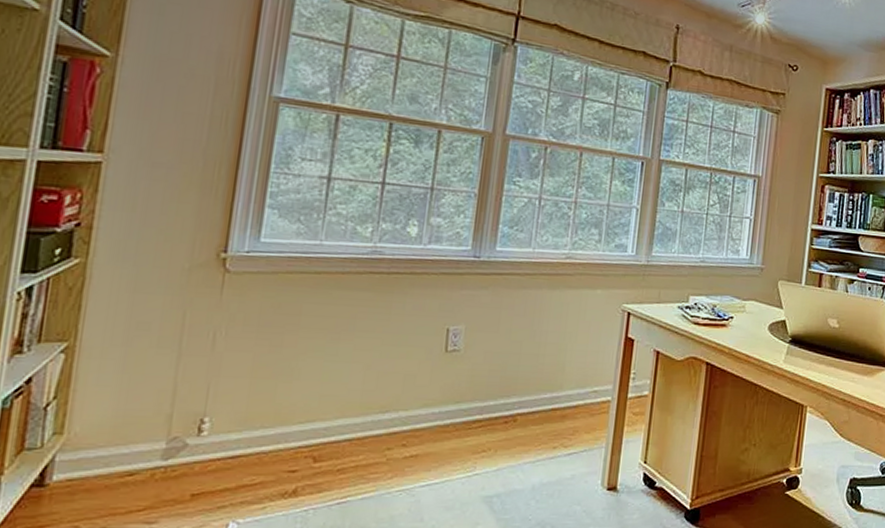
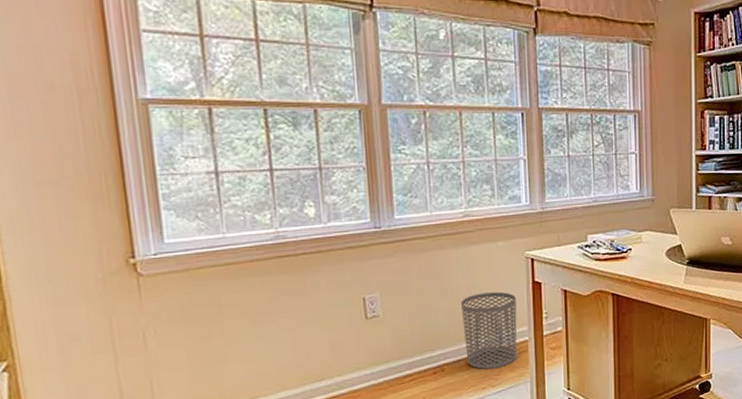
waste bin: none [542,341,606,427] -> present [460,291,517,370]

